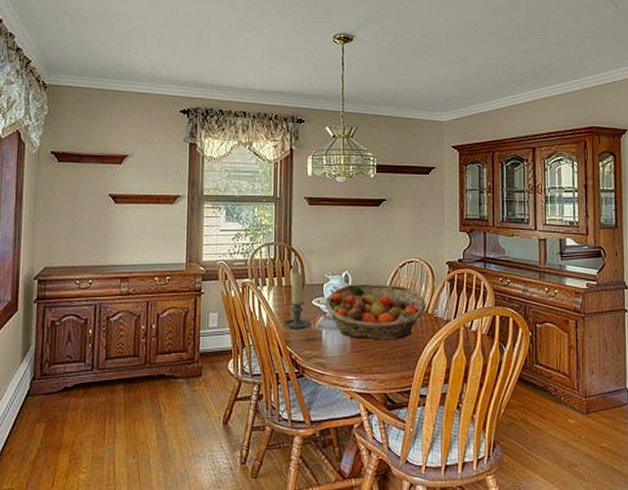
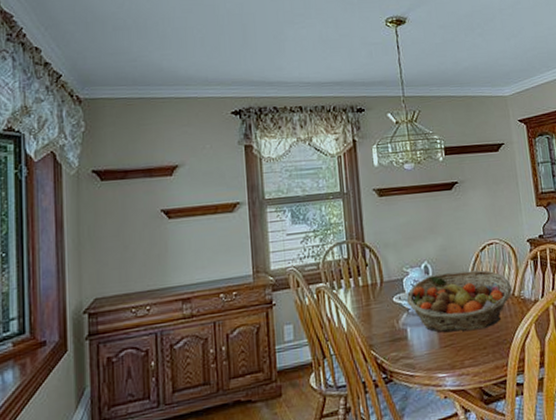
candle holder: present [282,272,313,330] -> none [363,269,396,333]

